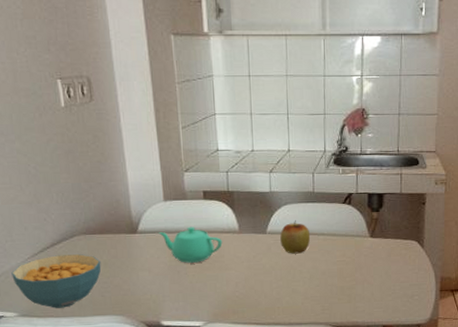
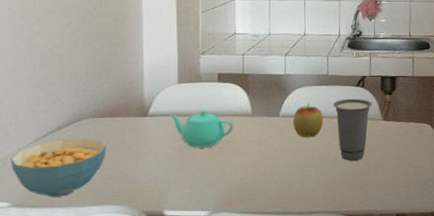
cup: none [319,215,360,276] -> present [333,98,373,161]

